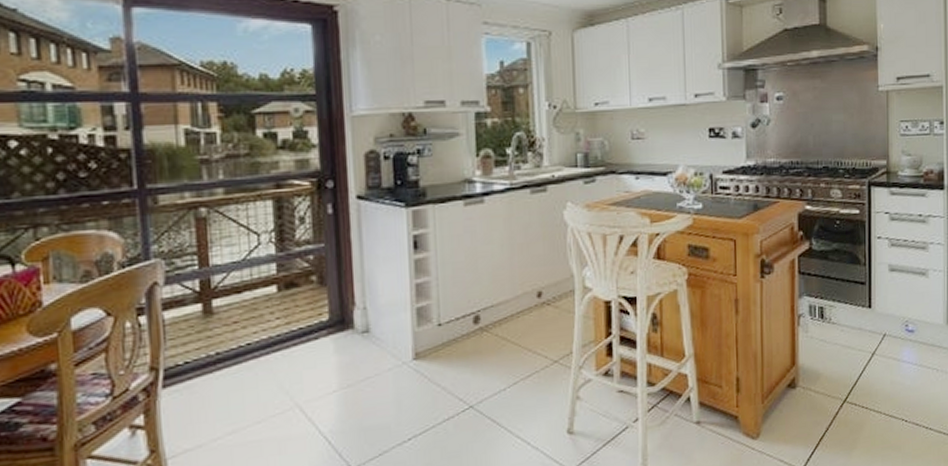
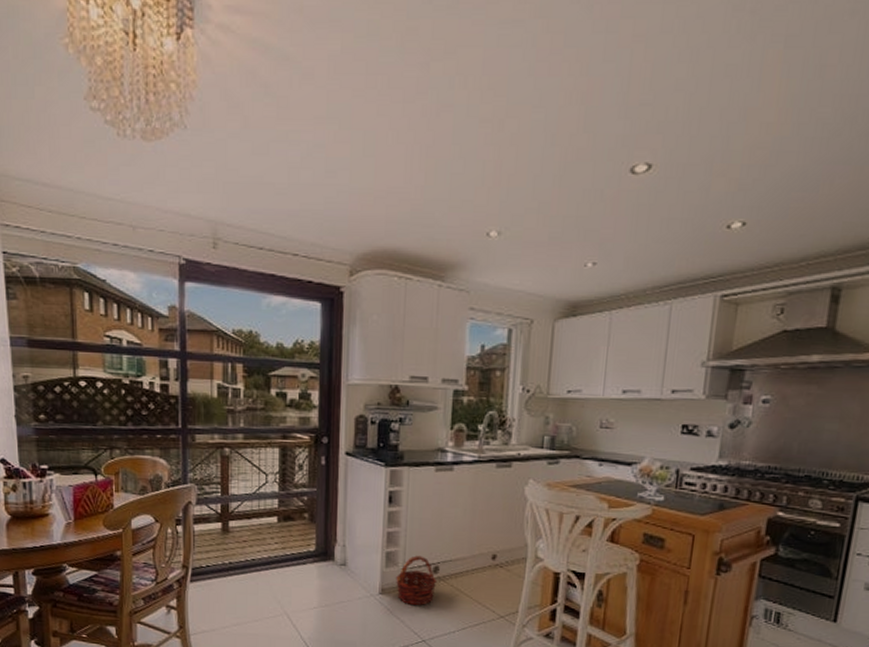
basket: none [431,305,480,366] -> present [396,555,438,605]

